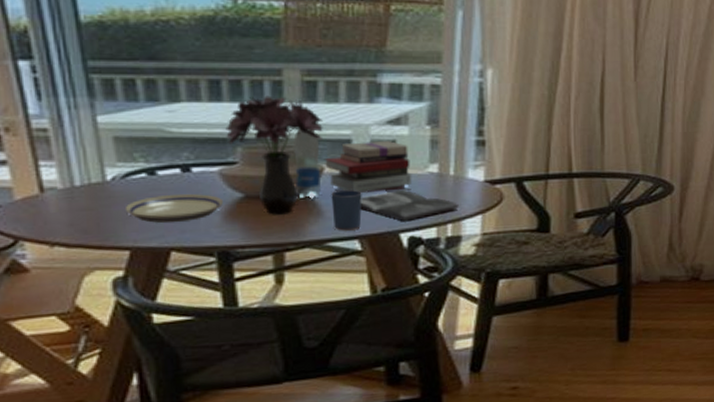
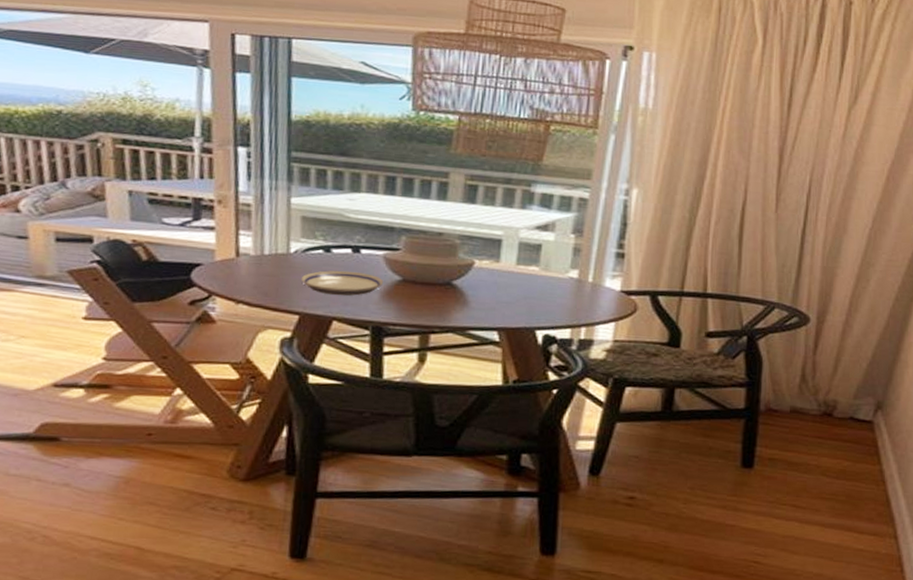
flower arrangement: present [225,95,323,215] -> none [394,194,479,300]
bottle: present [292,128,321,199] -> none [447,225,474,289]
books: present [323,141,412,193] -> none [474,243,553,291]
mug: present [331,189,362,231] -> none [477,283,506,322]
magazine: present [360,190,459,221] -> none [502,290,594,319]

